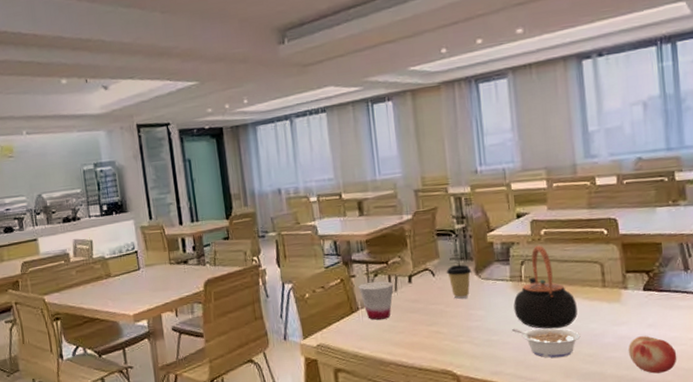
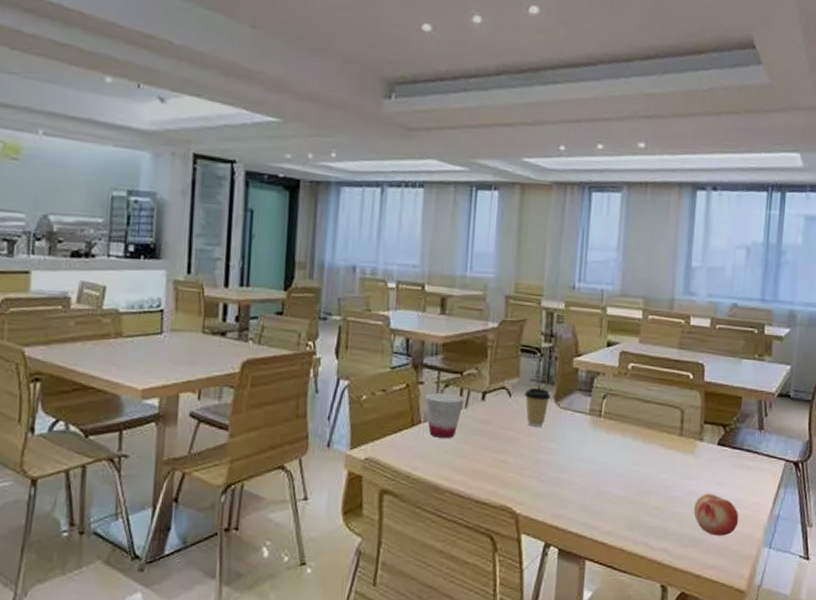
legume: present [511,328,581,358] -> none [581,467,650,506]
teapot: present [513,245,578,329] -> none [588,379,652,474]

